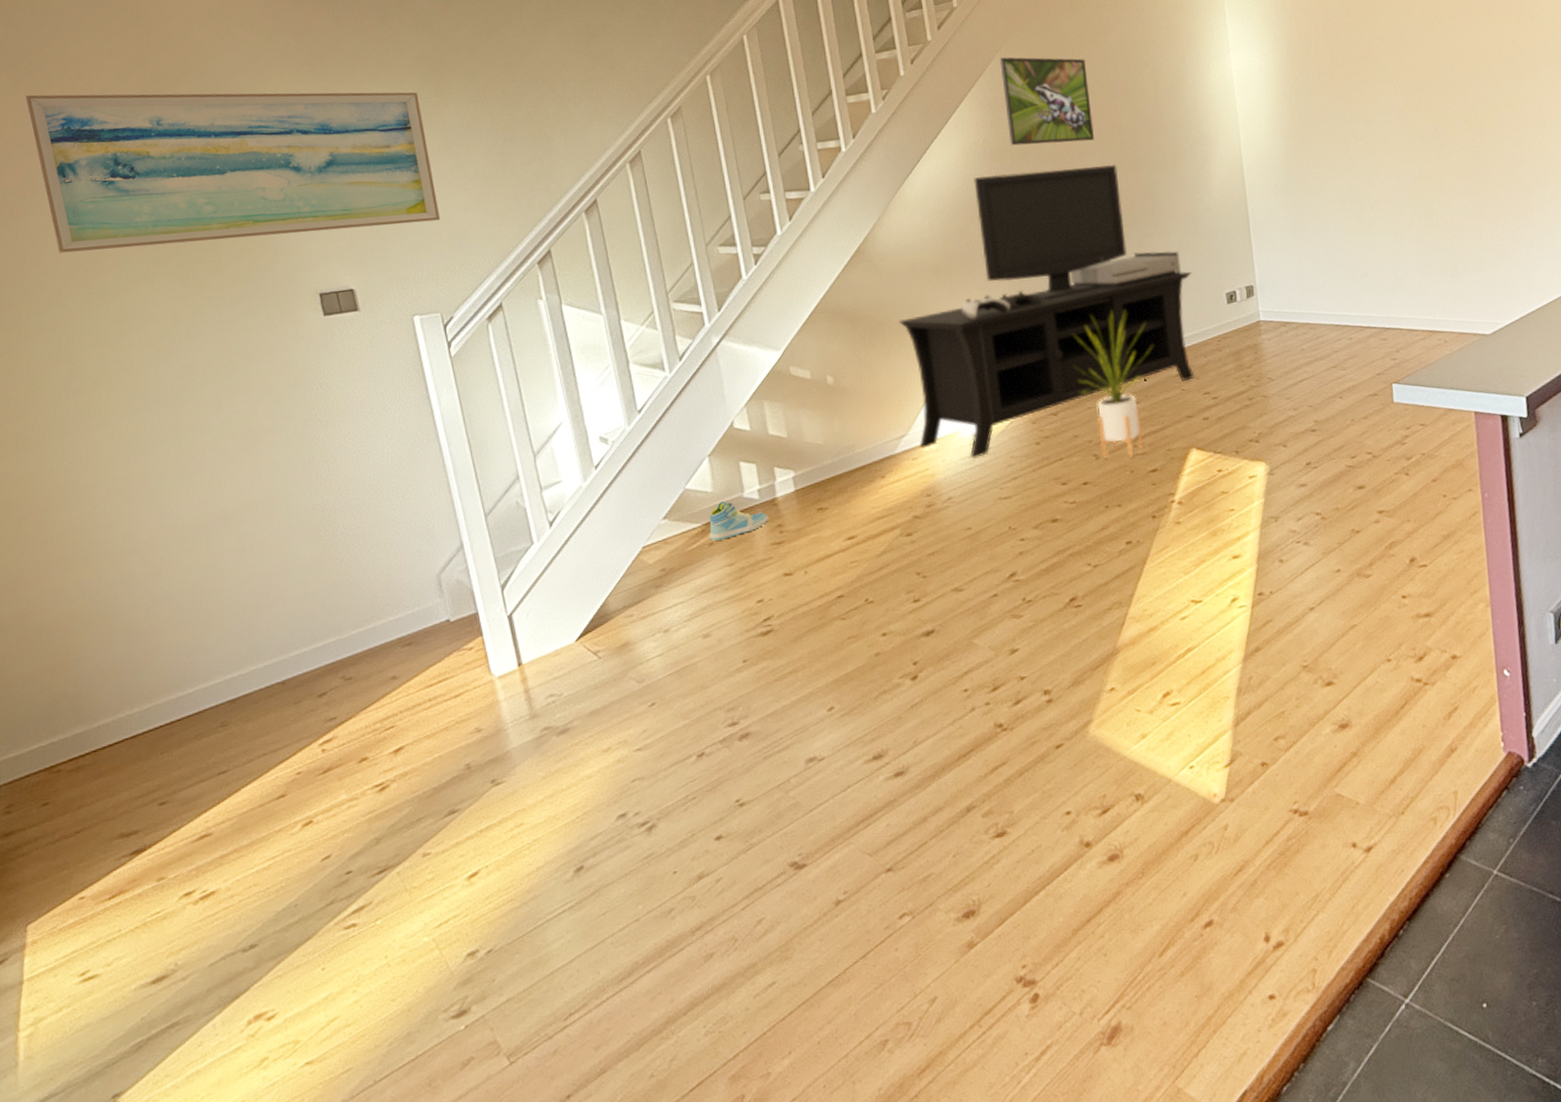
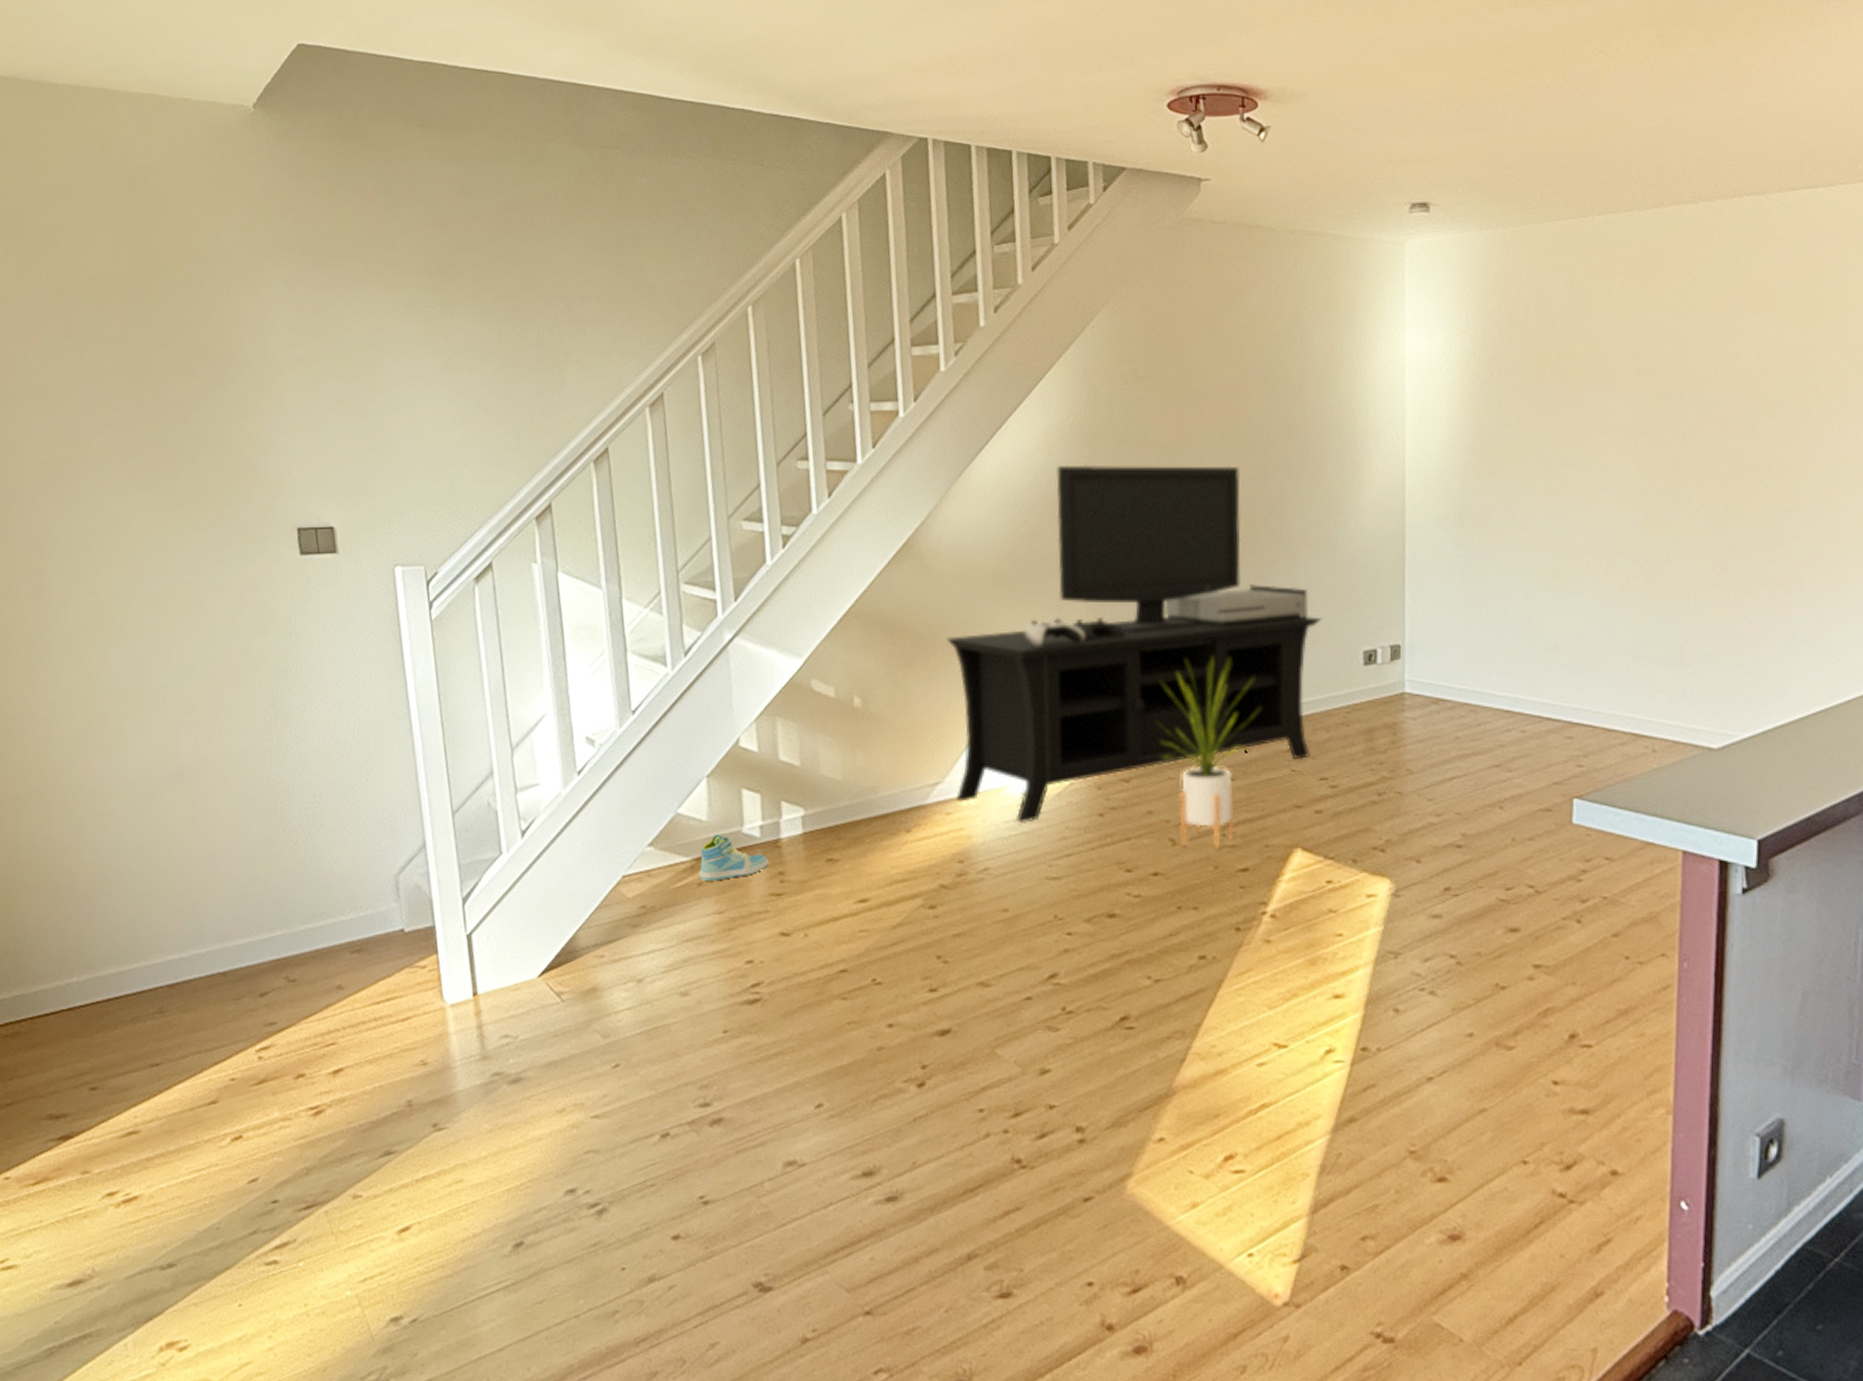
wall art: present [25,92,441,253] -> none [14,266,434,456]
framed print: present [999,57,1094,146] -> none [1104,313,1215,432]

